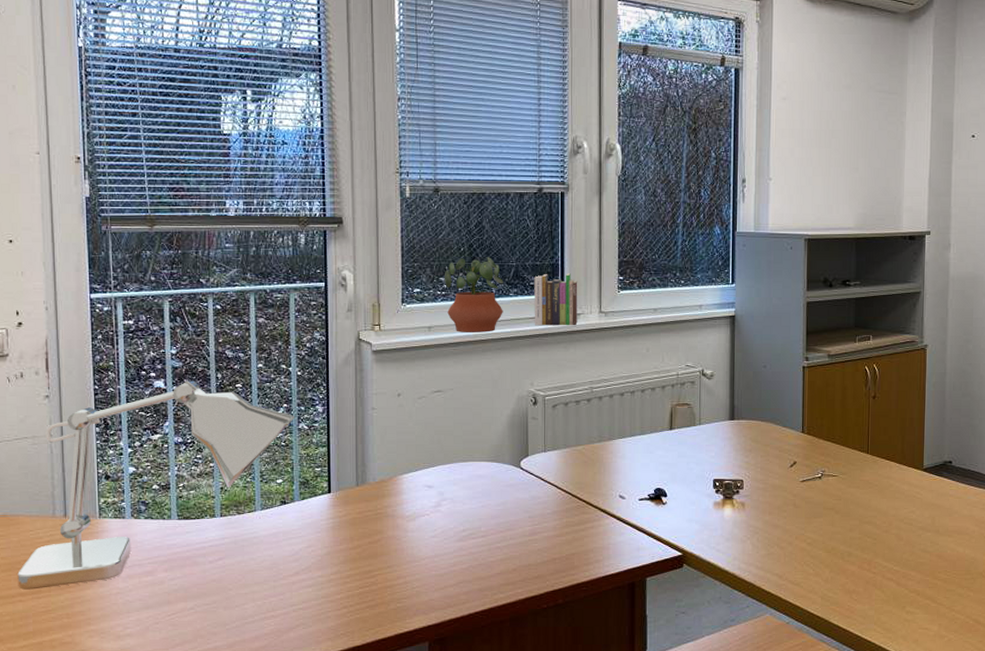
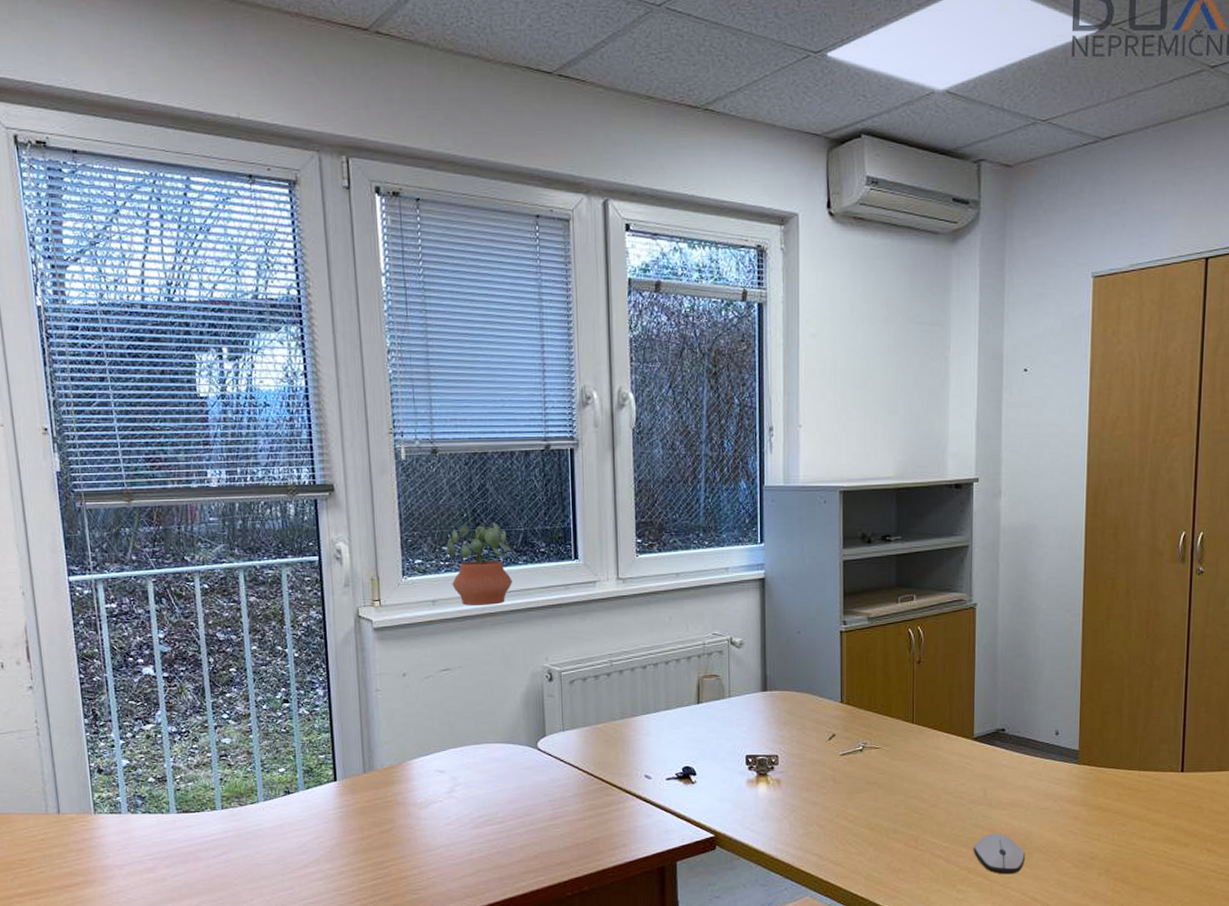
desk lamp: present [17,380,295,590] -> none [13,666,295,890]
books: present [534,273,578,326] -> none [544,537,594,596]
computer mouse: none [921,559,969,598] -> present [973,834,1025,875]

